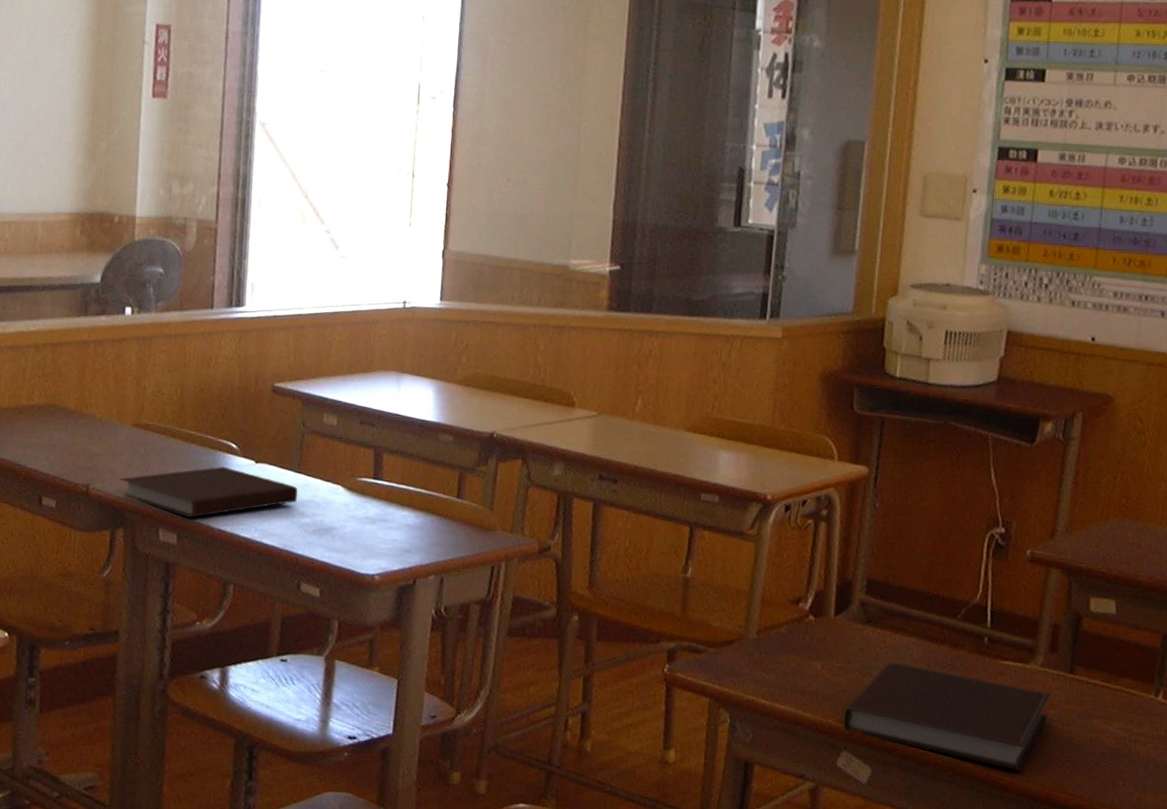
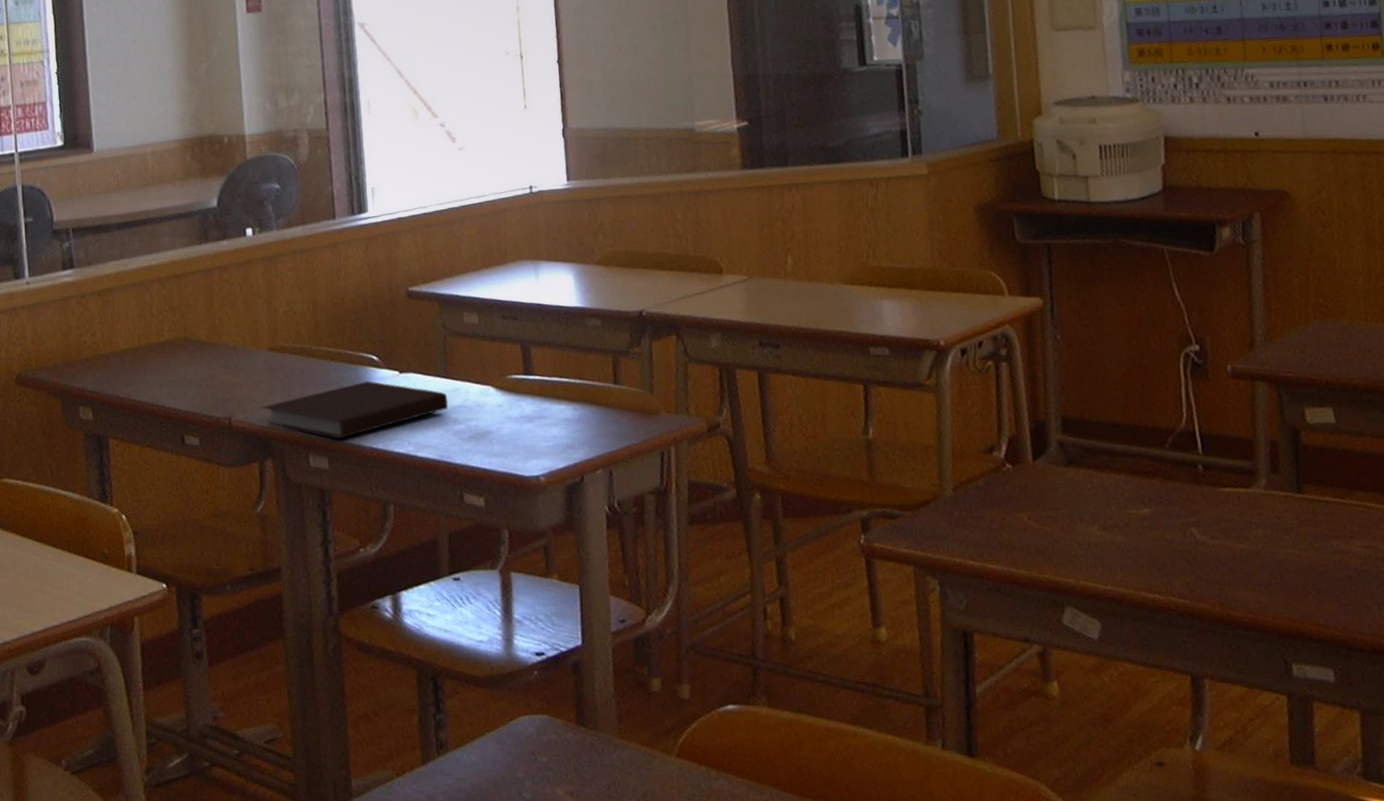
notebook: present [843,662,1050,772] -> none [1061,503,1283,607]

